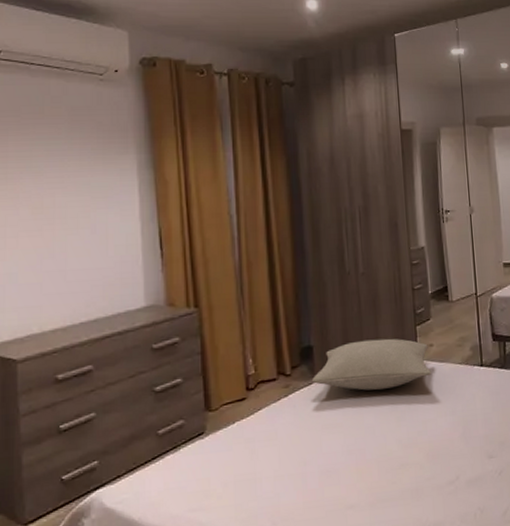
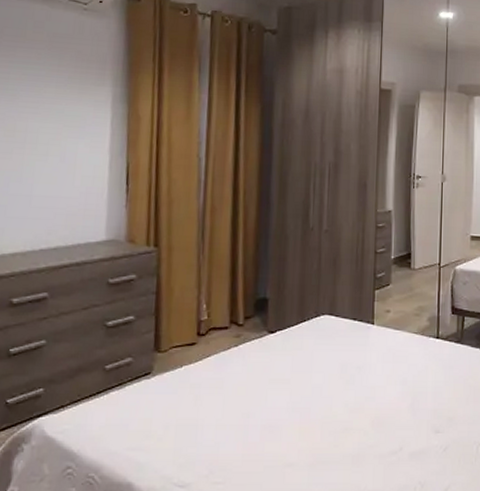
pillow: present [312,338,431,391] -> none [264,298,385,350]

